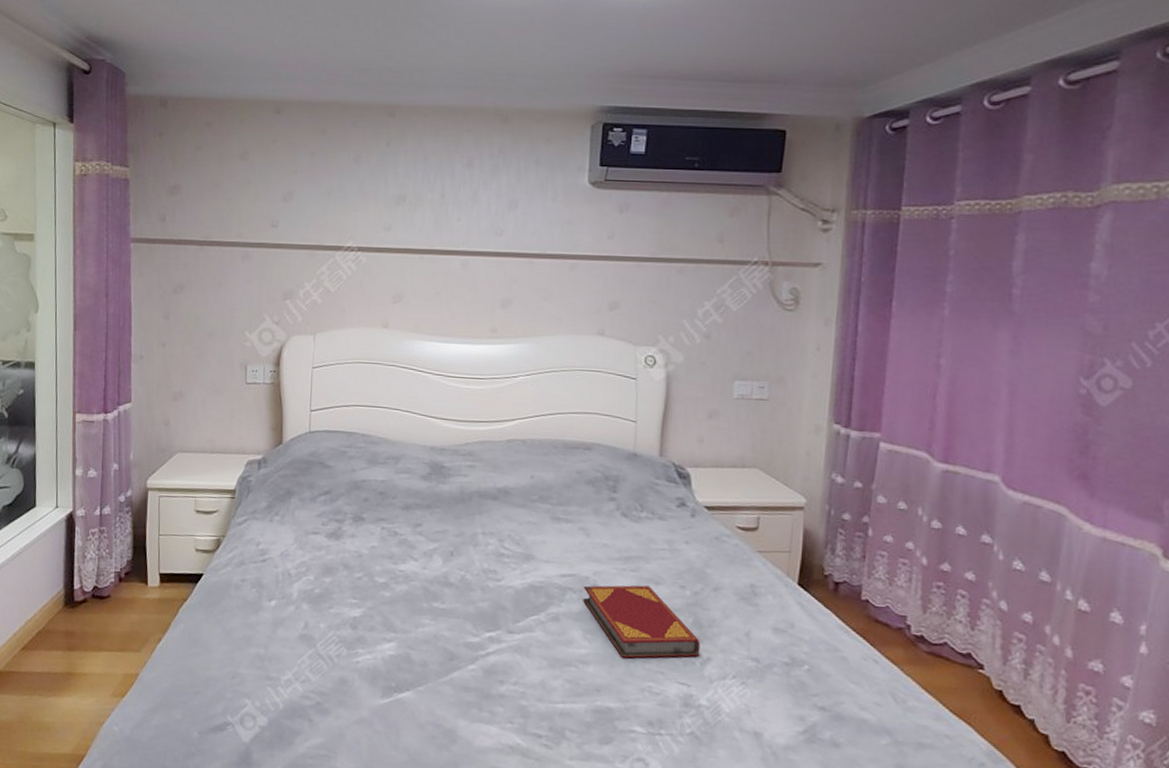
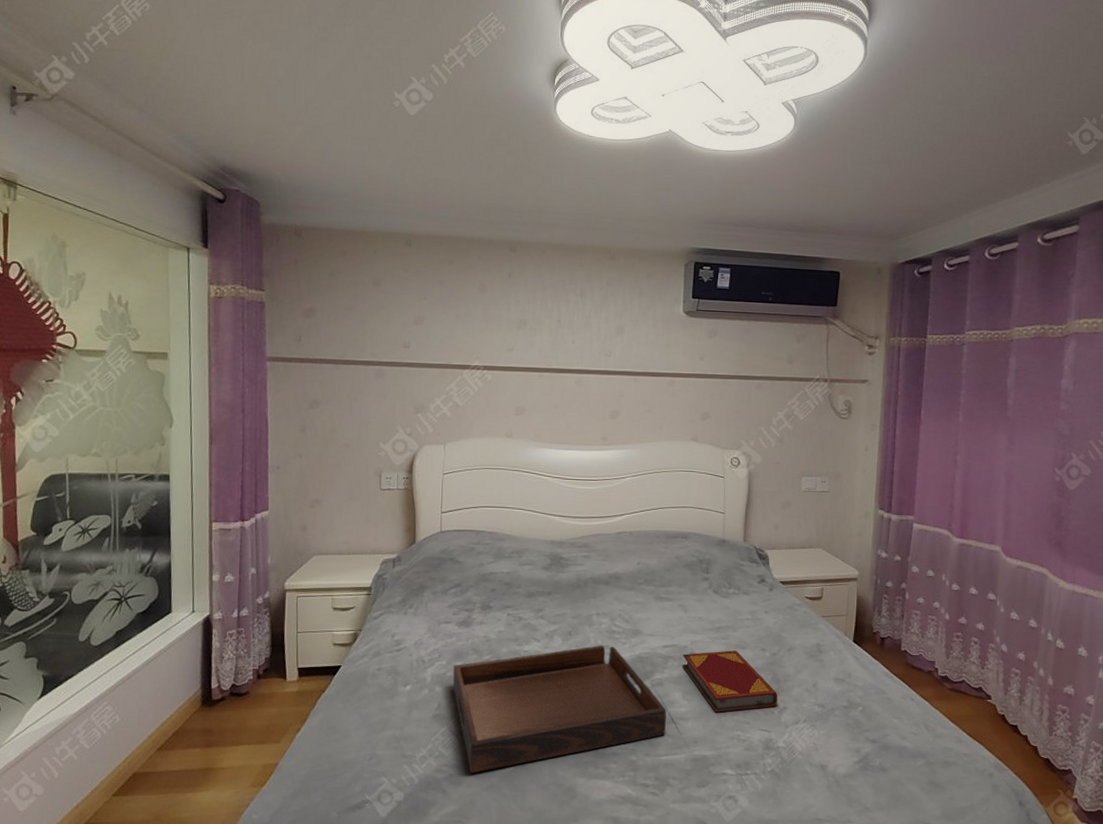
serving tray: none [321,569,563,704] -> present [453,646,666,773]

